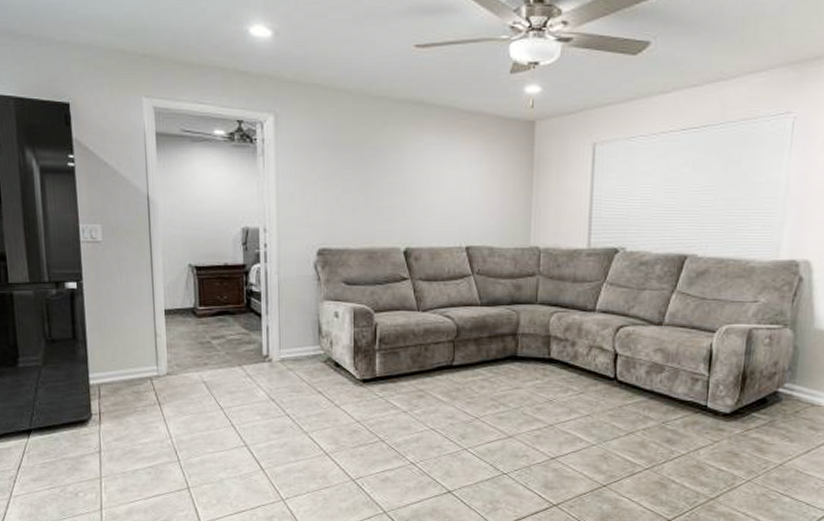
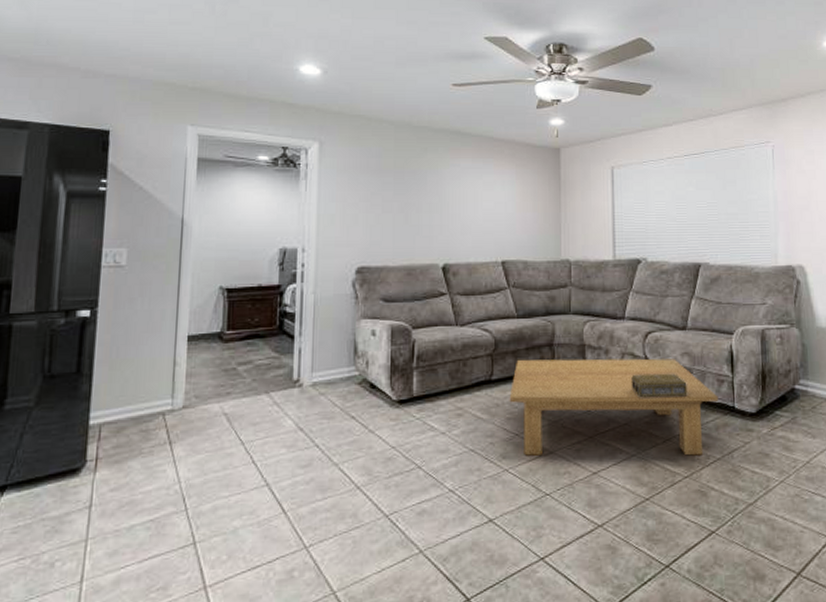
coffee table: none [470,347,691,450] -> present [509,358,719,456]
decorative box: none [597,368,658,393] -> present [631,373,688,398]

